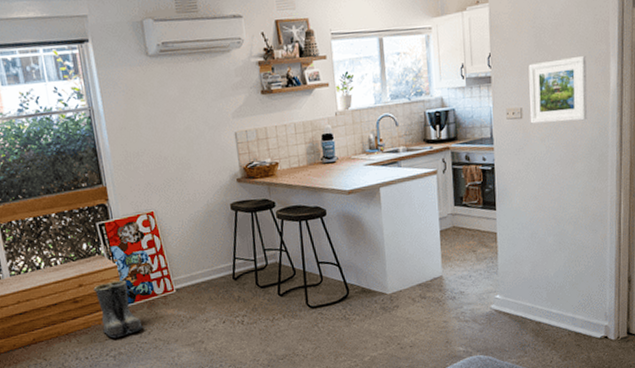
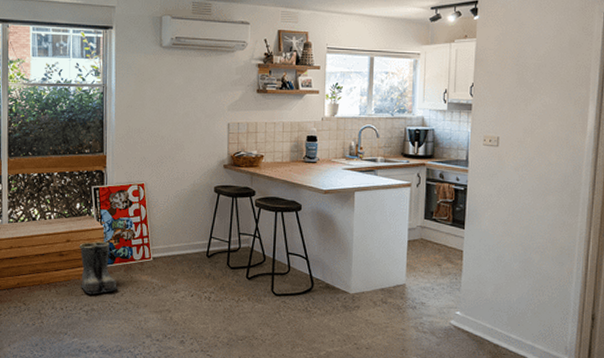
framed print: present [528,55,588,124] -> none [506,96,565,157]

